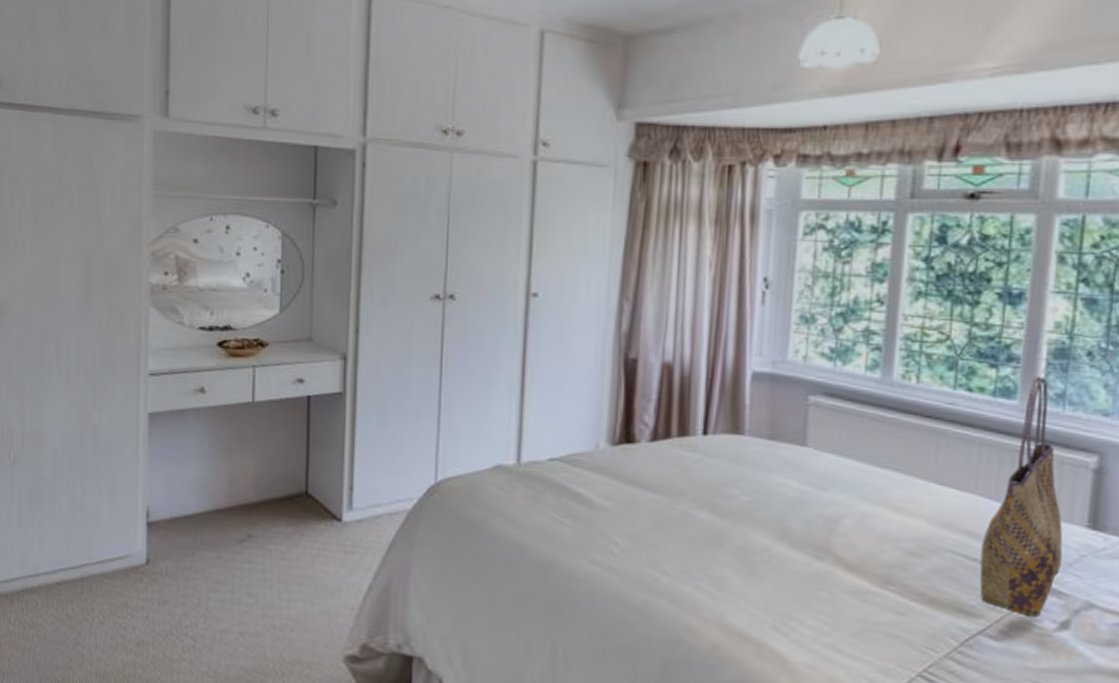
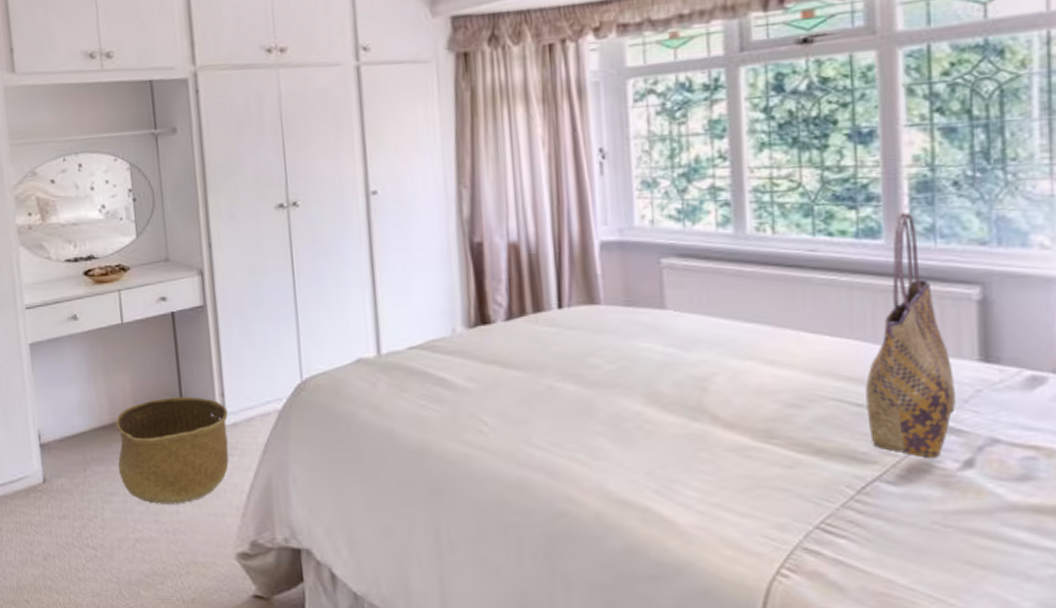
basket: none [230,486,354,600] -> present [115,397,229,504]

